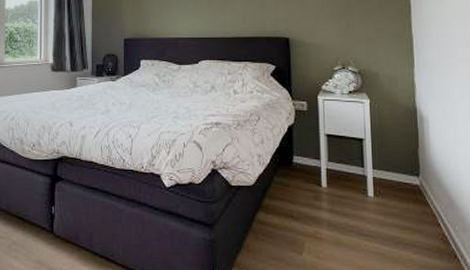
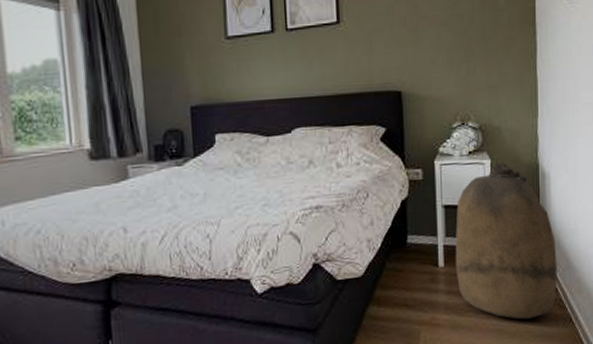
bag: none [337,104,440,248] -> present [455,163,557,320]

